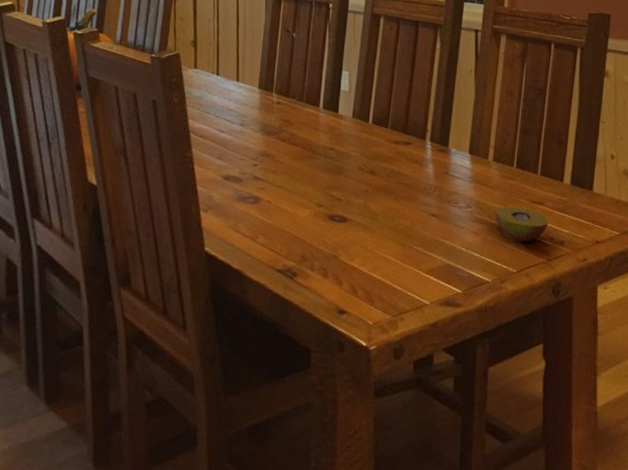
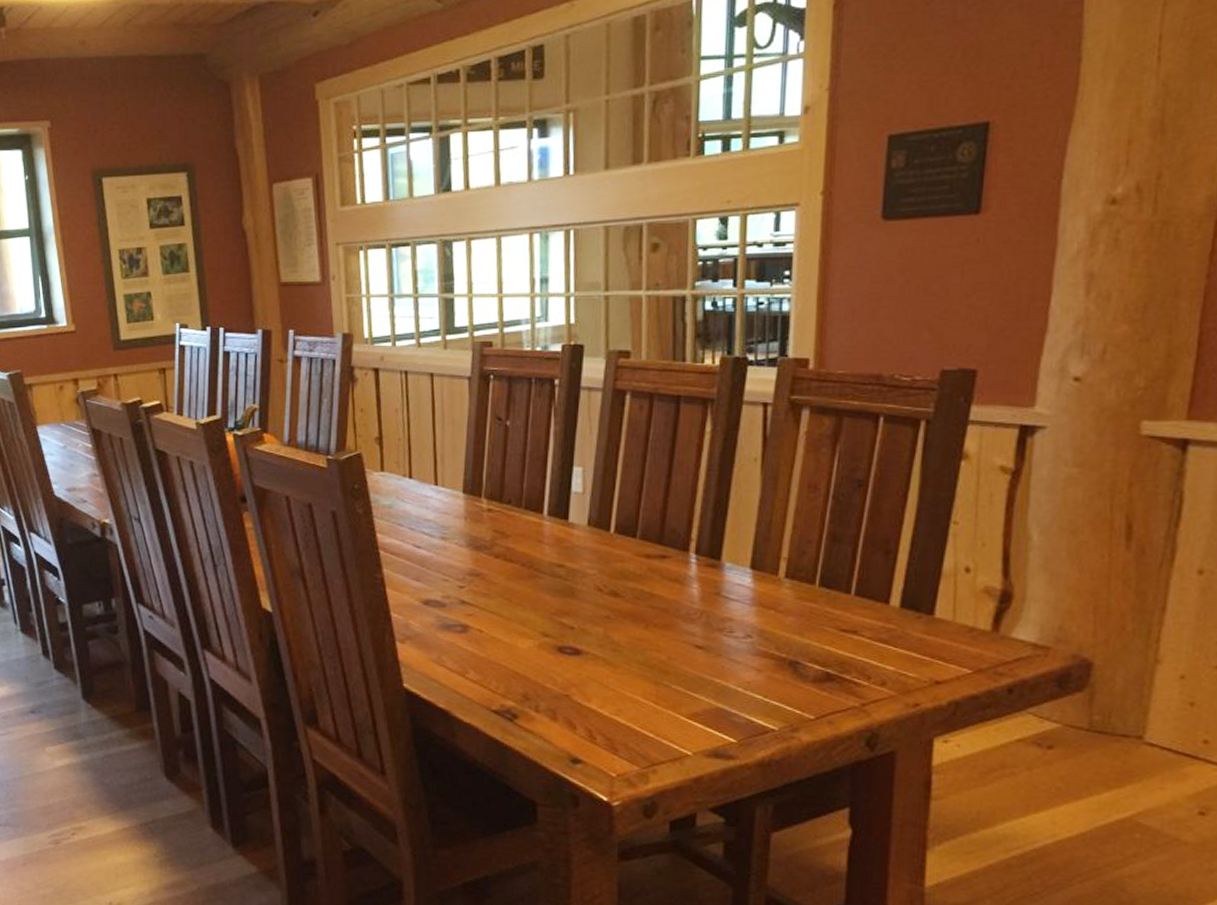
fruit: present [495,206,548,242] -> none [786,636,864,682]

